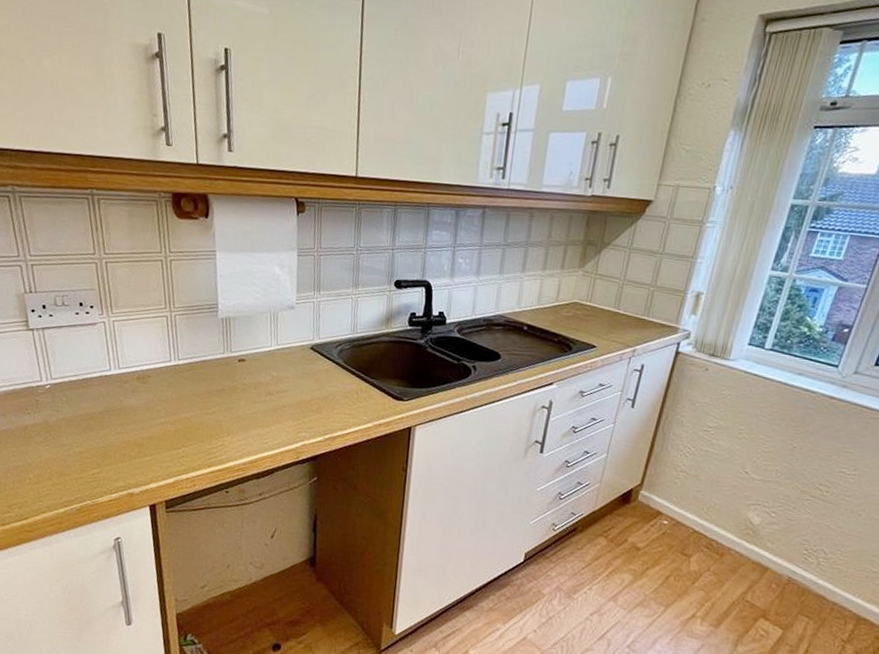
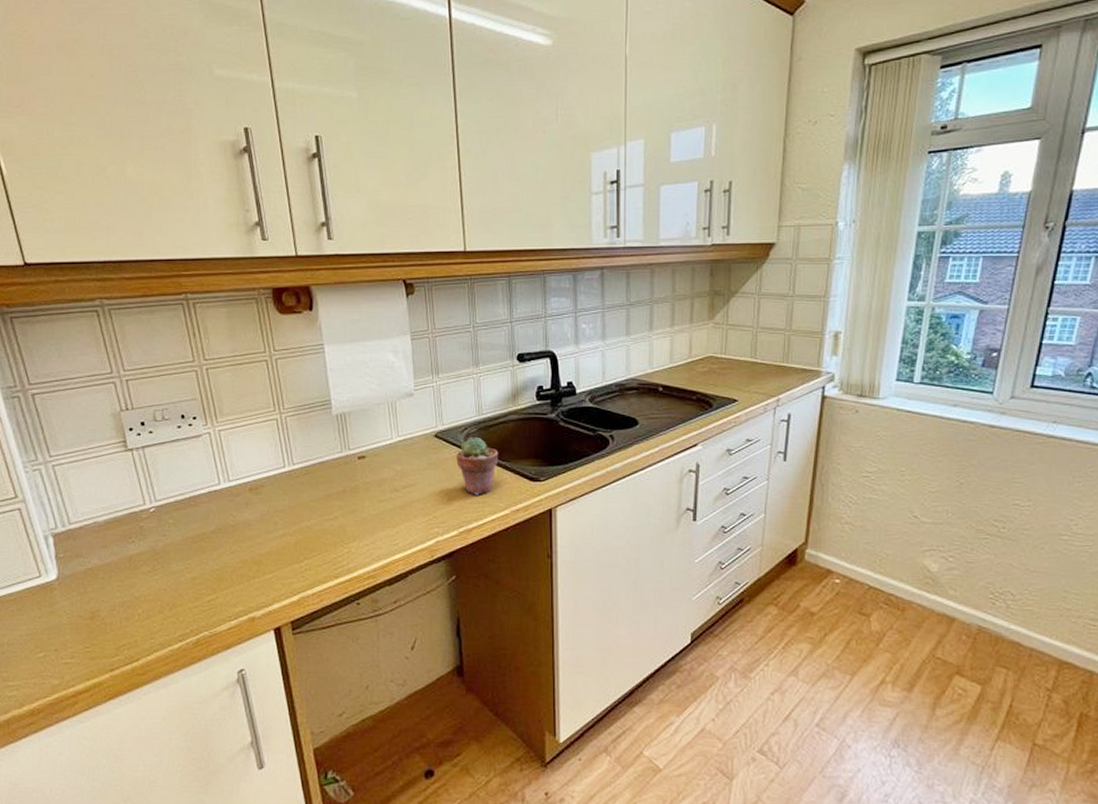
potted succulent: none [328,353,368,407] -> present [456,438,499,495]

